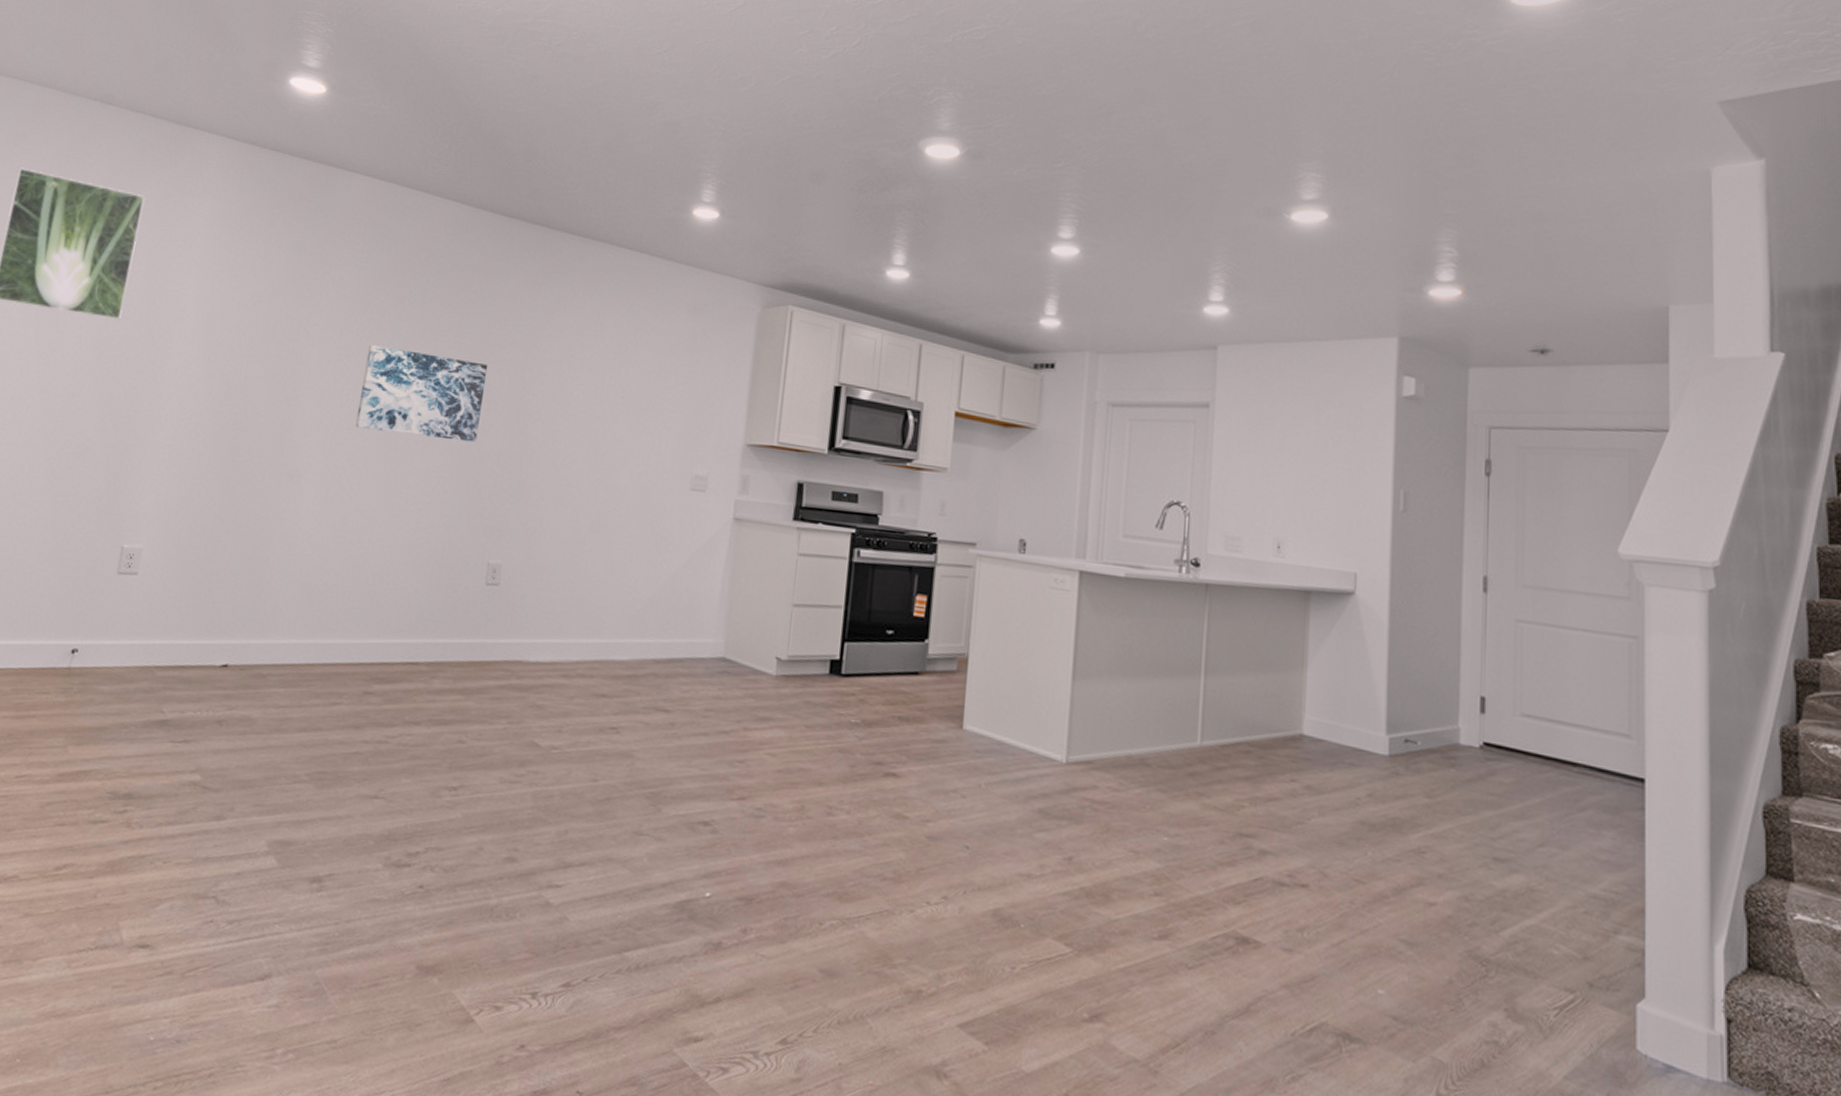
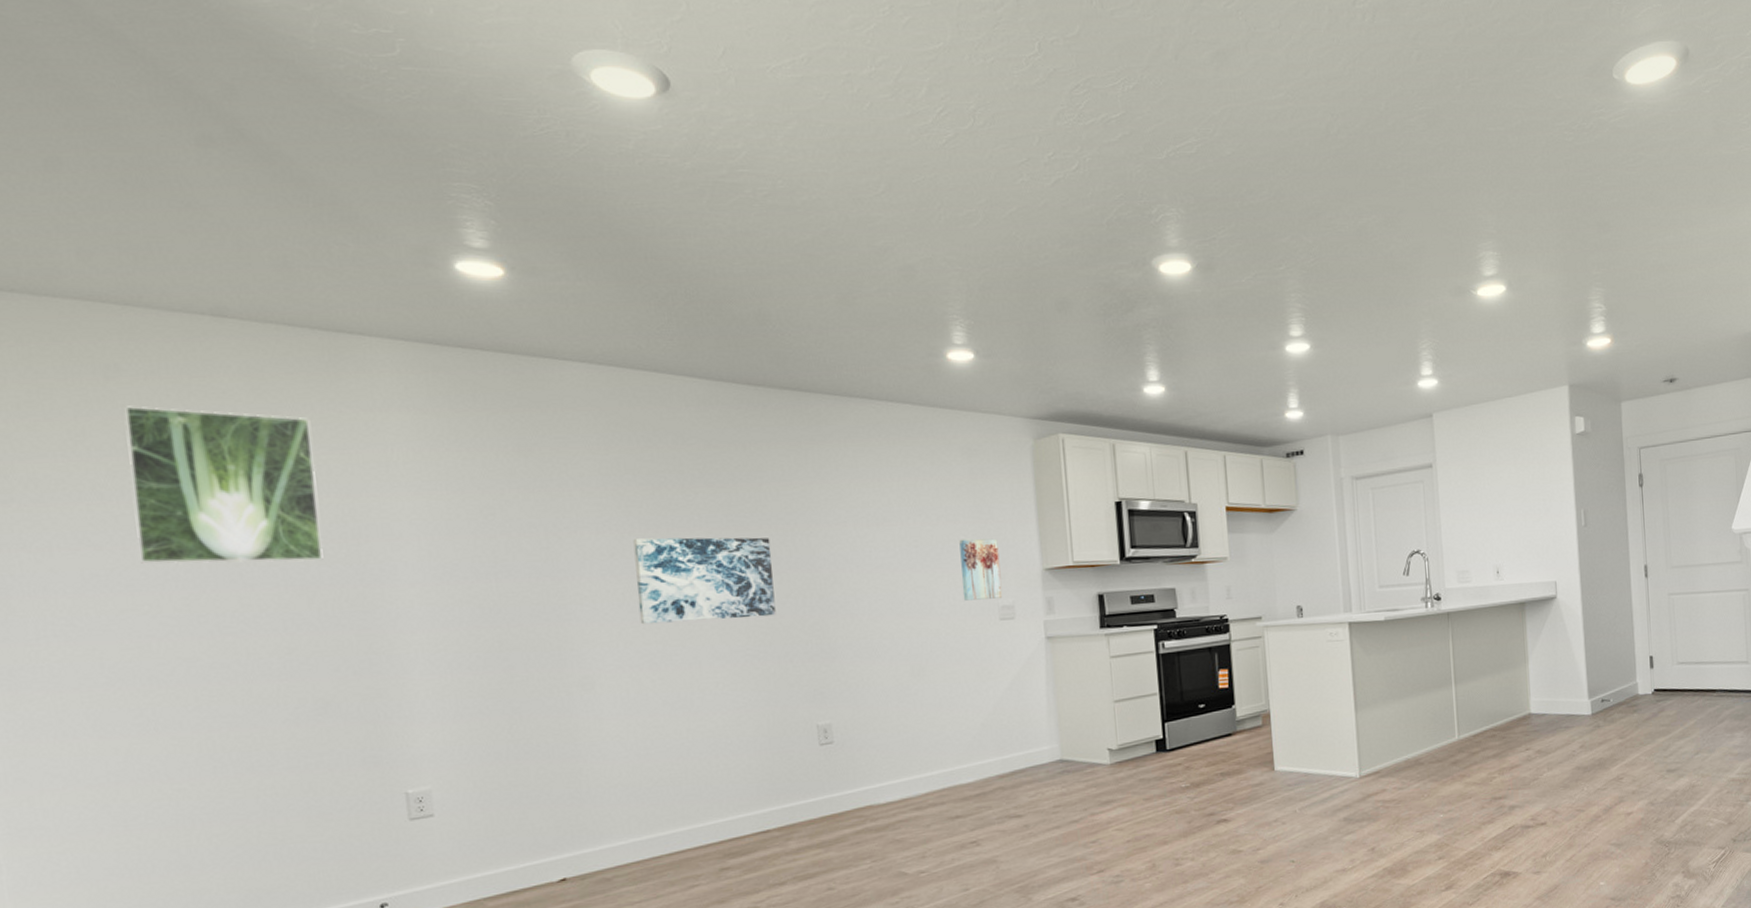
wall art: none [658,398,705,467] -> present [959,538,1003,601]

